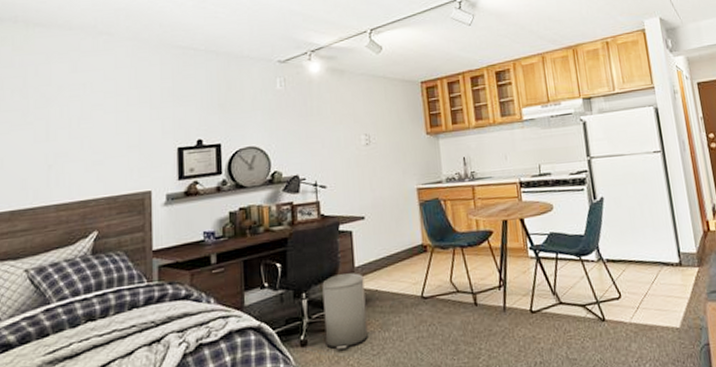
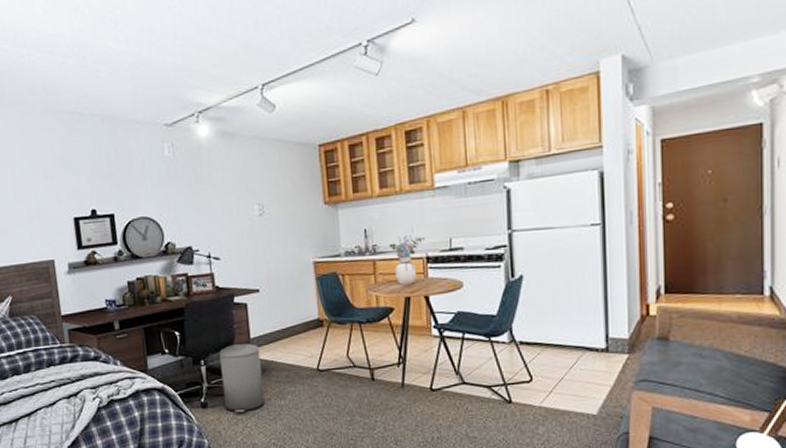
bouquet: none [486,160,518,209] -> present [389,233,426,285]

